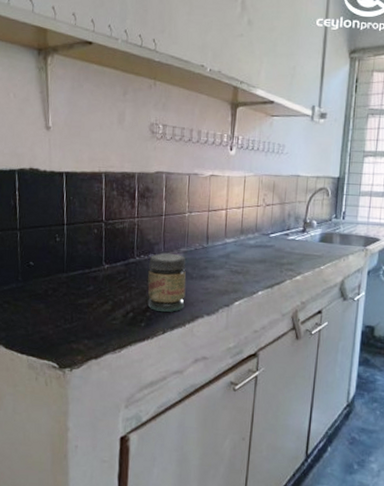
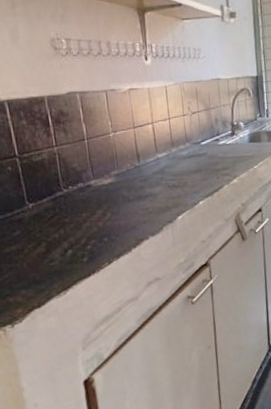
jar: present [147,253,186,313] -> none [79,178,127,243]

